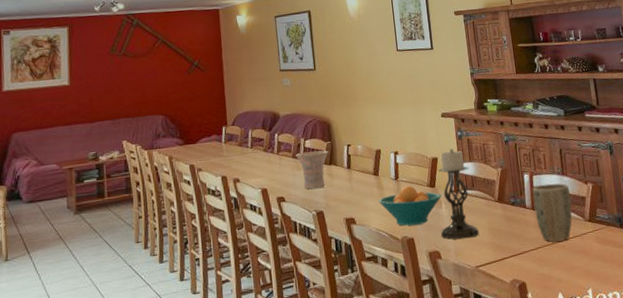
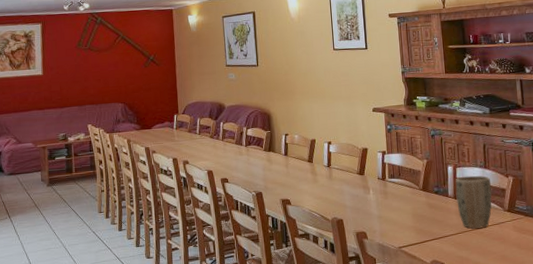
vase: present [296,150,328,189] -> none [239,138,268,172]
fruit bowl: present [378,185,442,226] -> none [312,172,370,208]
candle holder: present [437,148,480,240] -> none [367,140,404,223]

